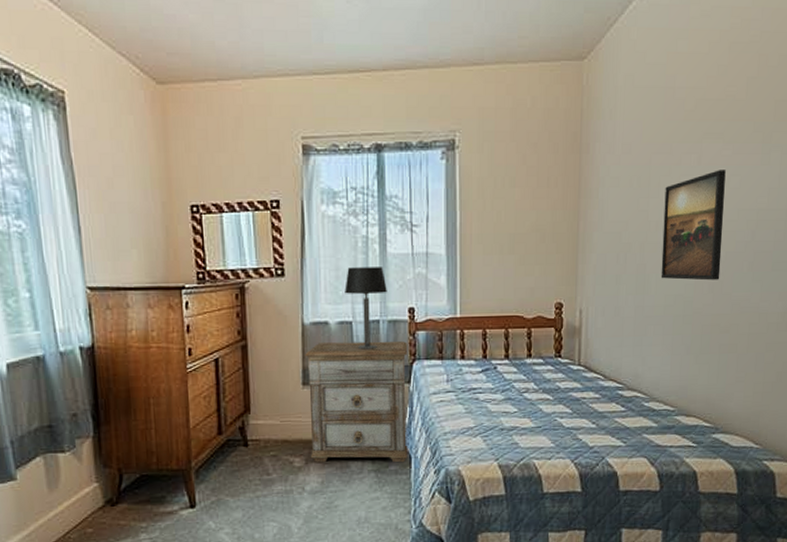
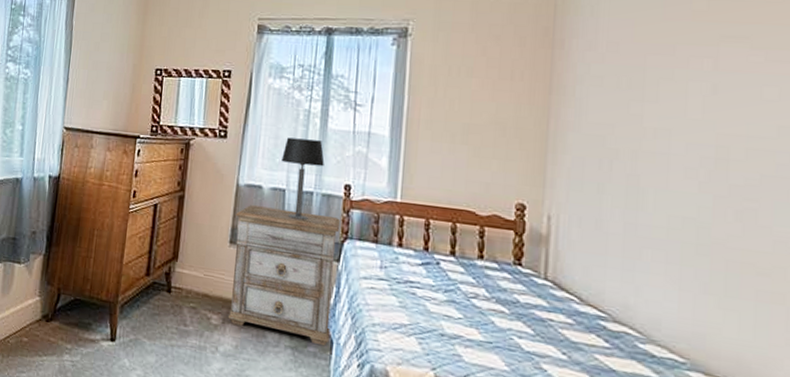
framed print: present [660,170,726,281] -> none [661,77,756,208]

